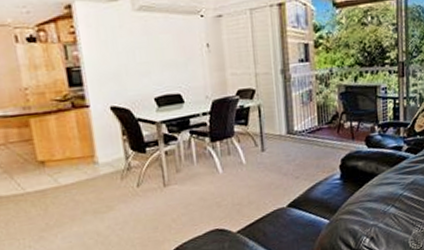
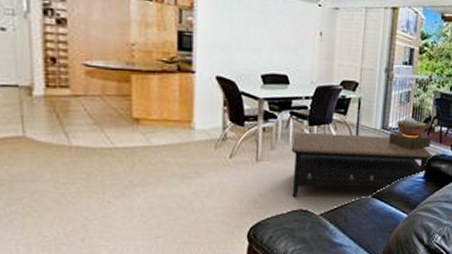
coffee table: none [196,141,348,217] -> present [291,132,434,197]
snow globe: none [296,117,342,152] -> present [389,117,431,150]

